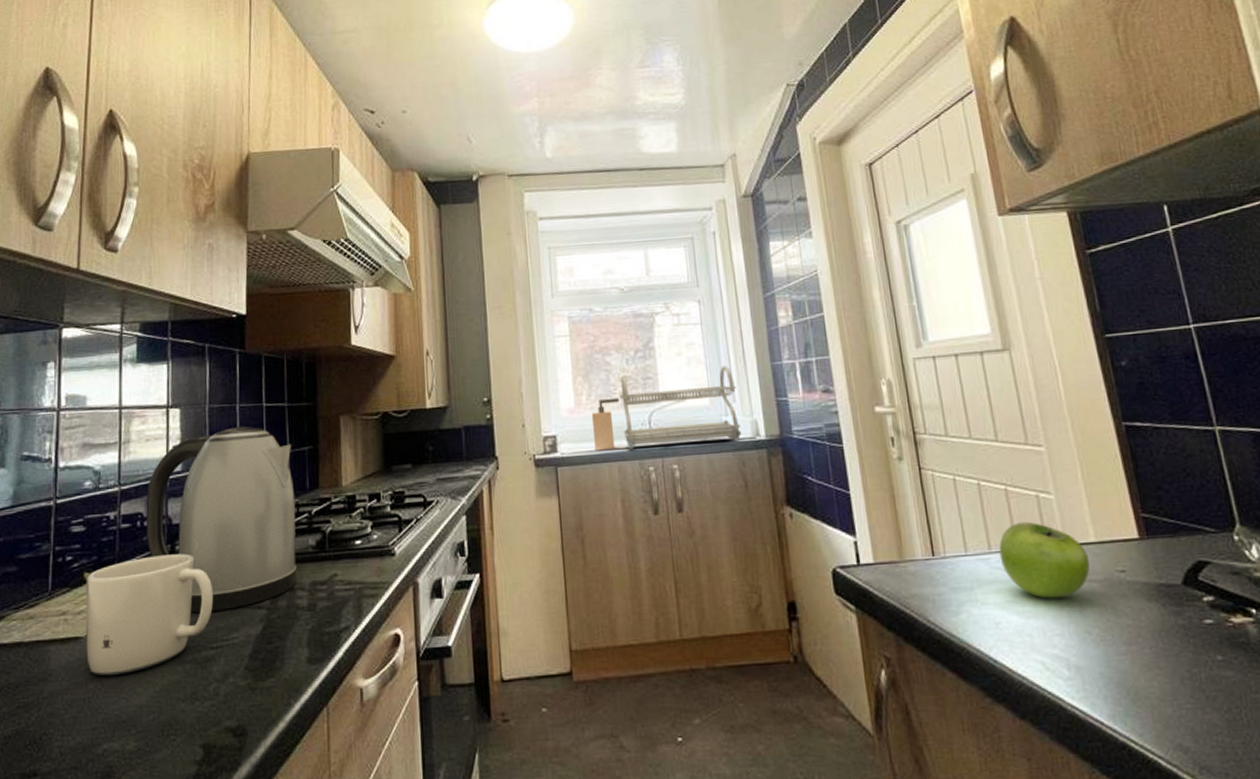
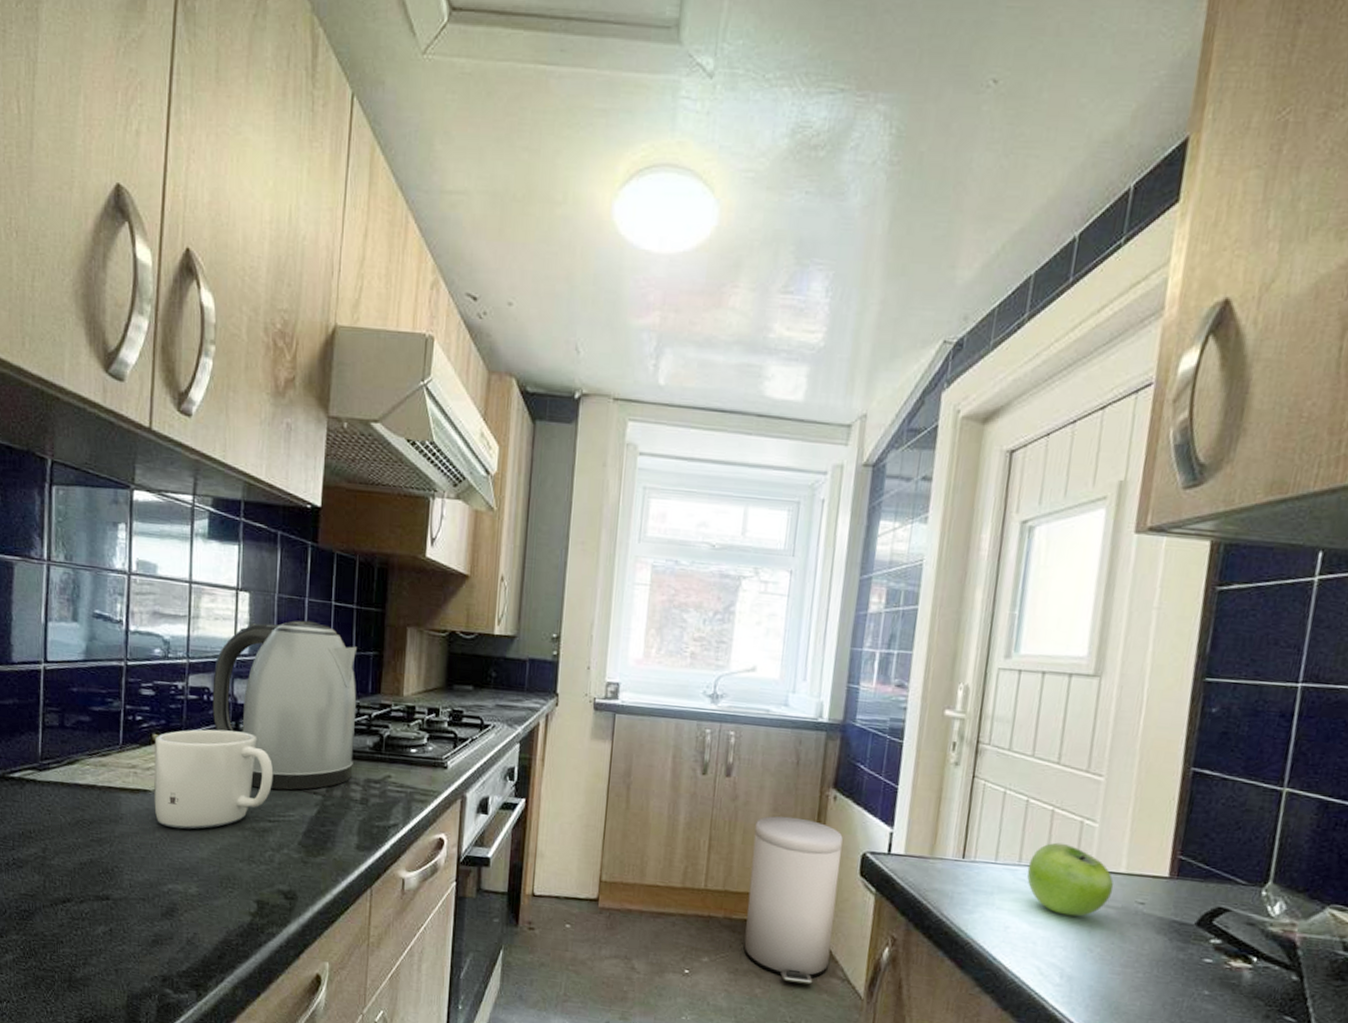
soap dispenser: present [591,398,619,451] -> none [656,655,689,707]
dish rack: present [620,366,742,450] -> none [686,634,810,720]
pedal bin: none [718,542,829,731] -> present [743,816,843,985]

